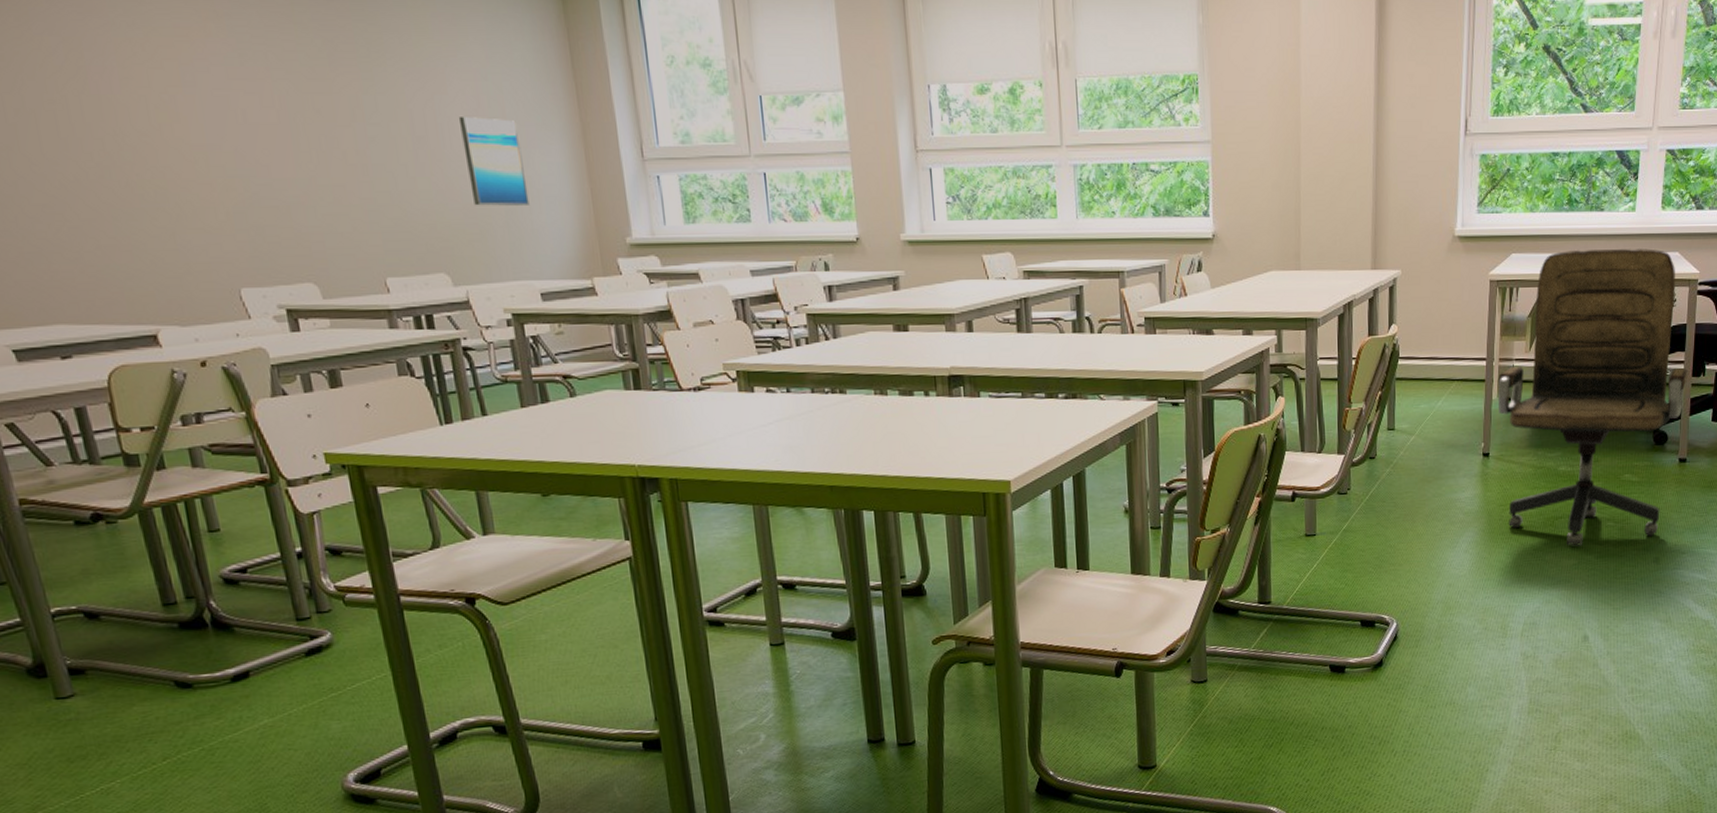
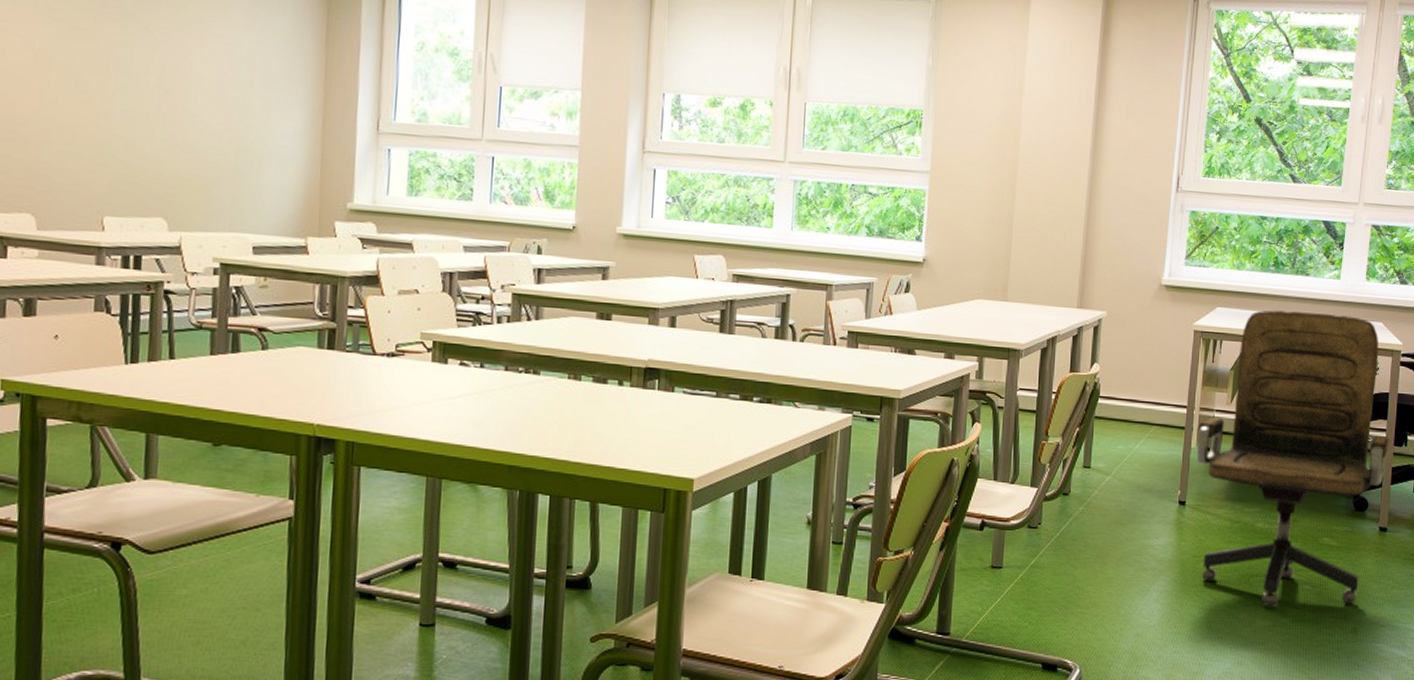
wall art: present [458,115,530,206] -> none [205,75,263,163]

